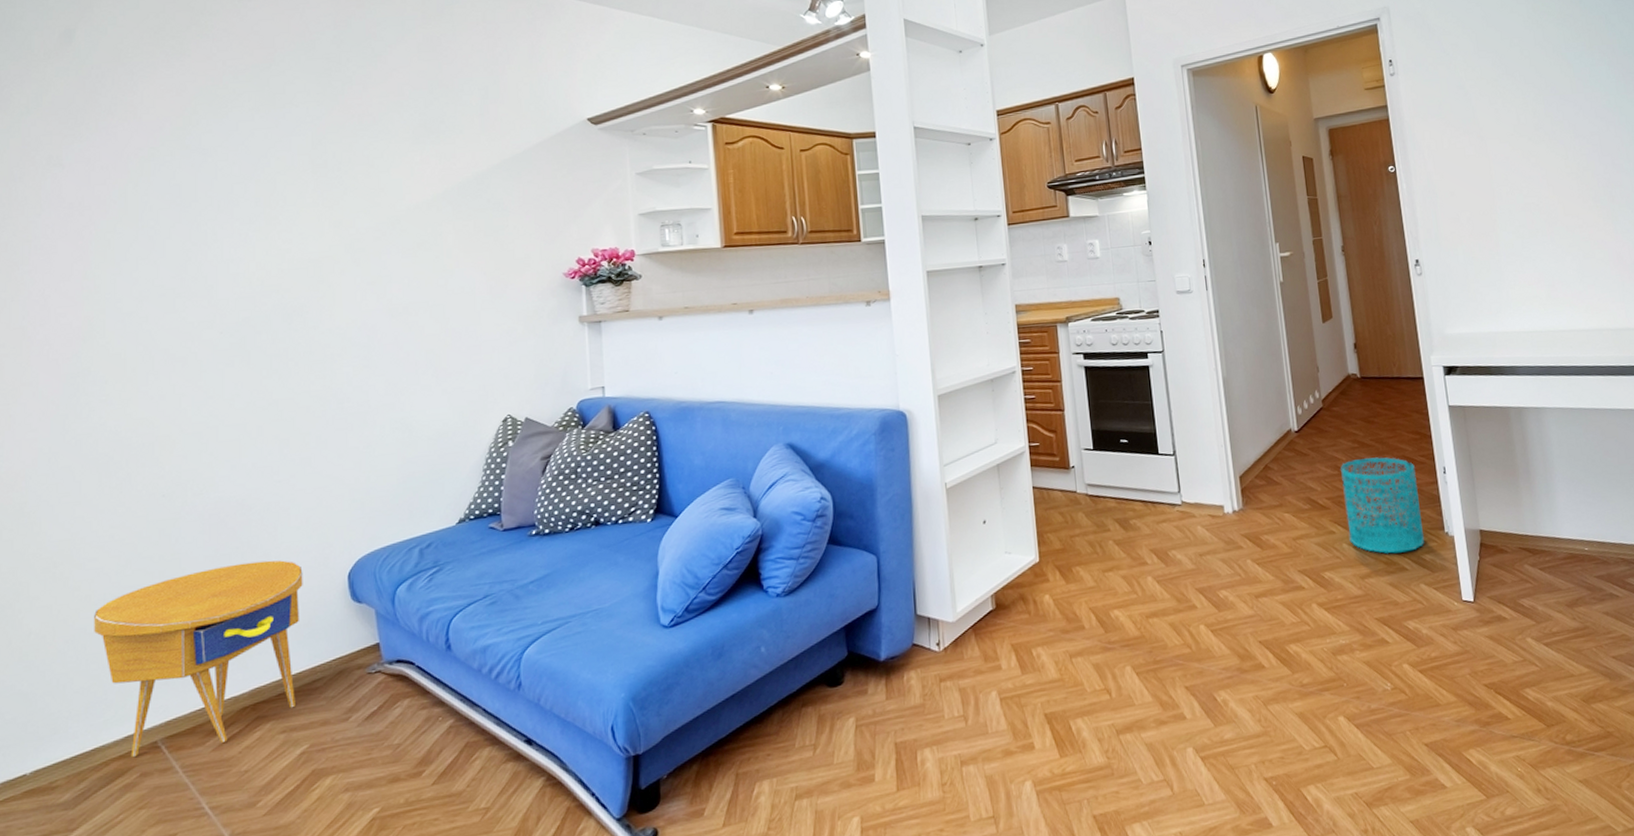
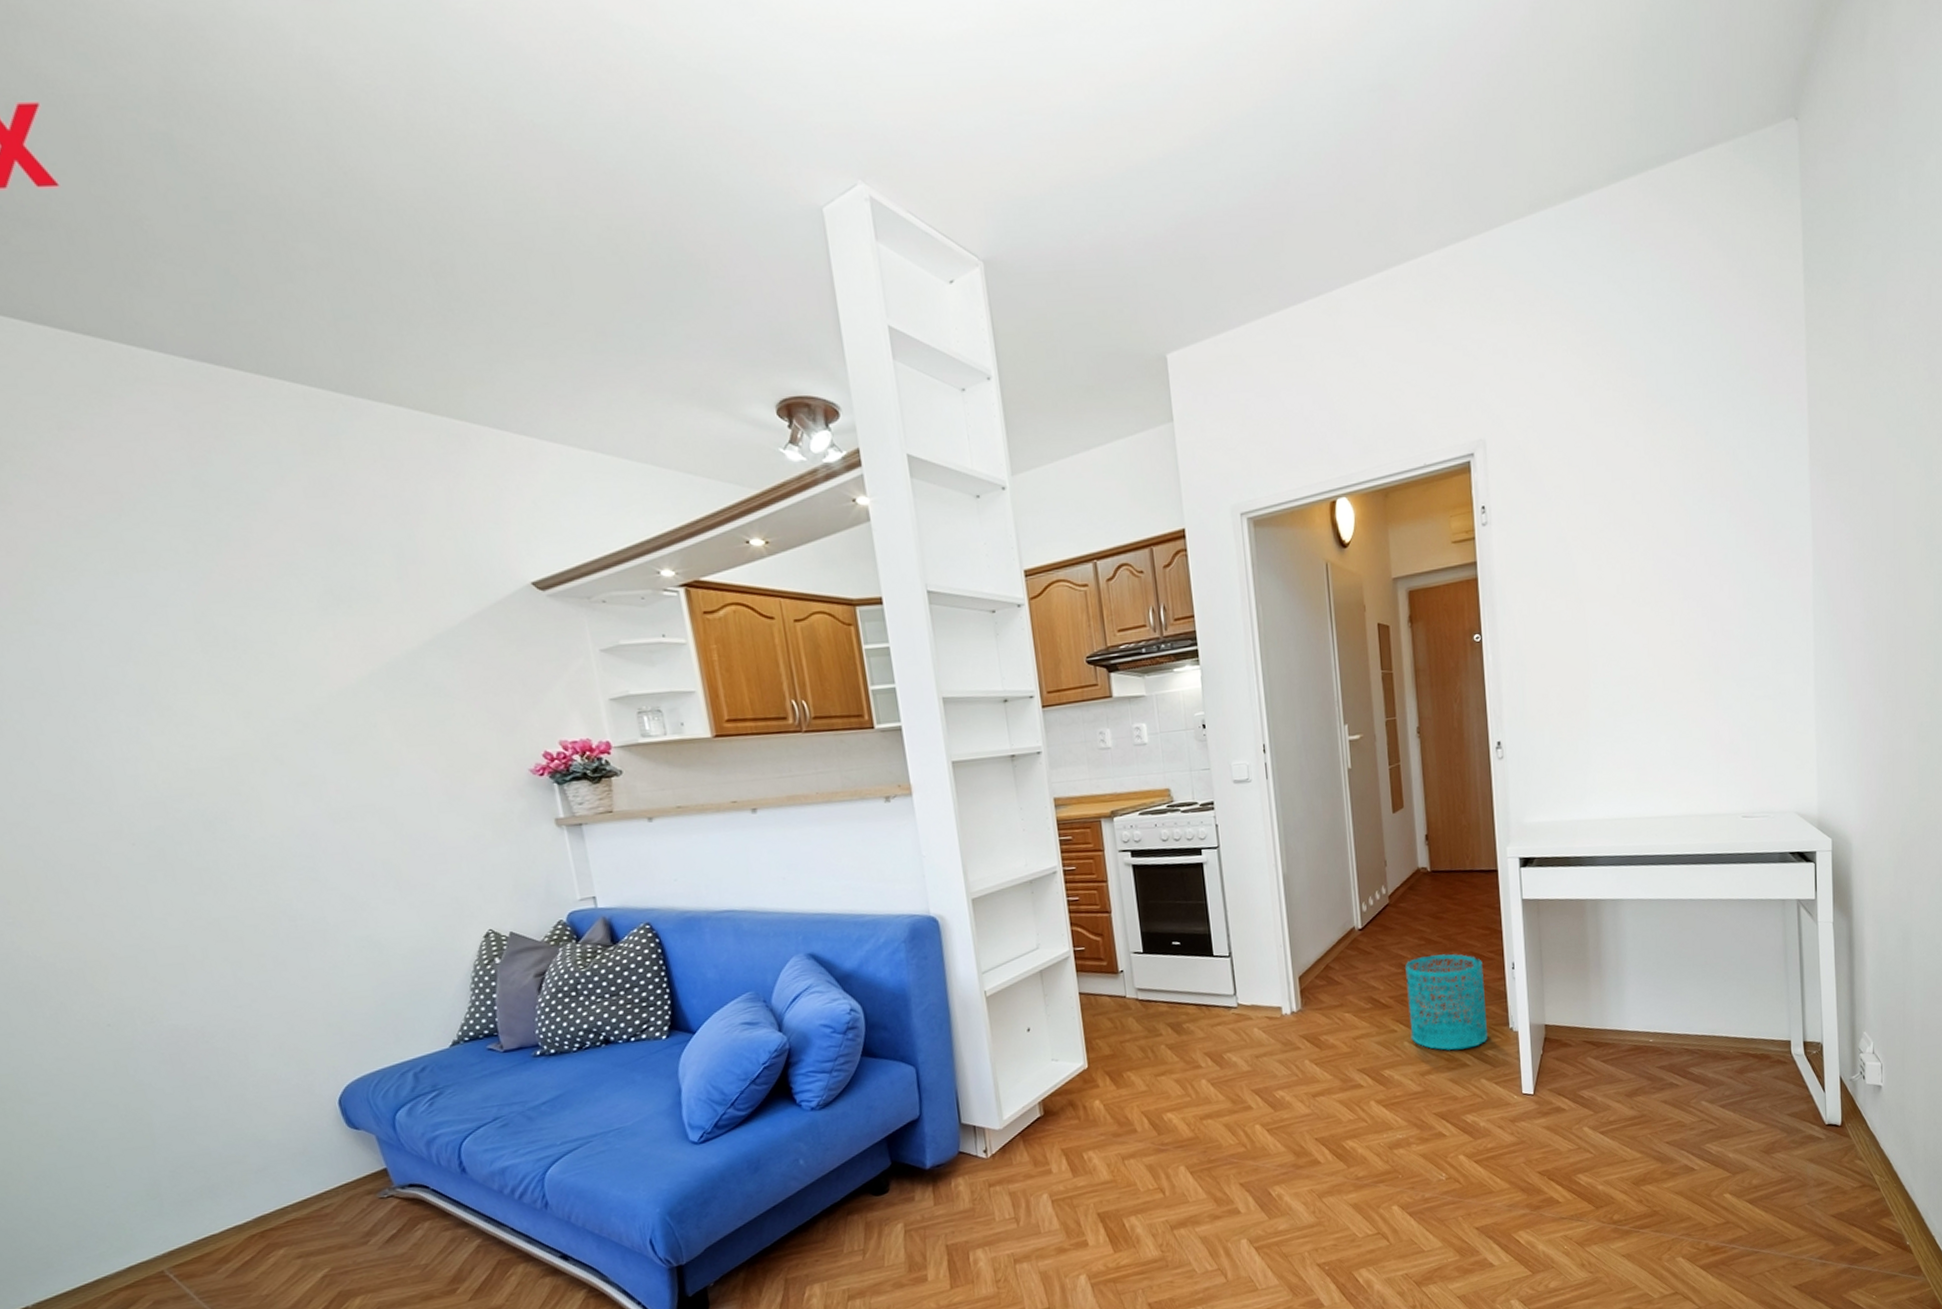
side table: present [94,560,303,758] -> none [61,1088,307,1287]

